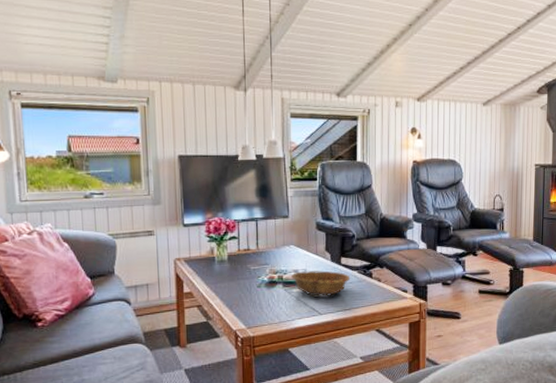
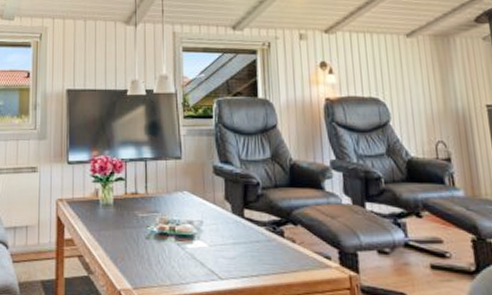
decorative bowl: present [291,270,351,297] -> none [185,223,257,257]

